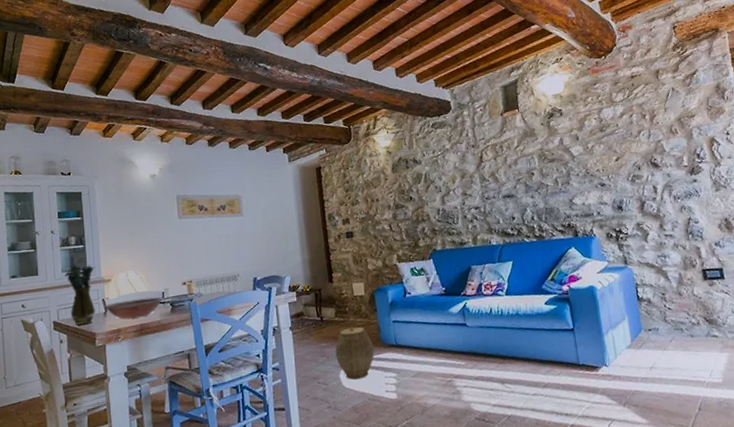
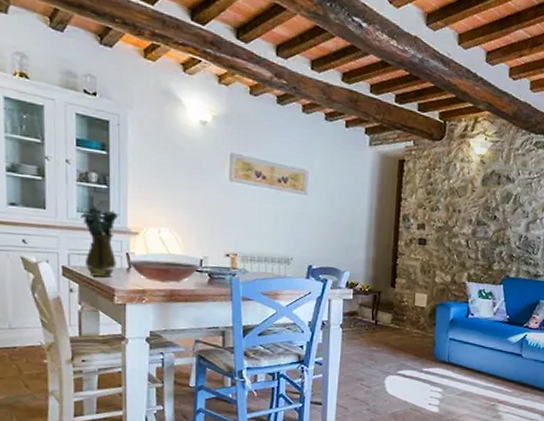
woven basket: present [335,327,375,380] -> none [384,336,426,388]

